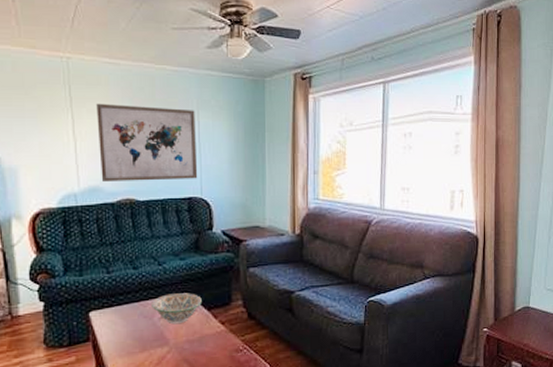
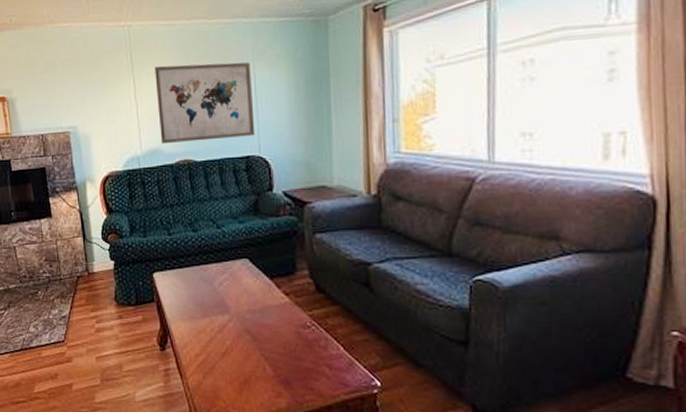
decorative bowl: present [152,293,202,325] -> none [211,259,263,292]

